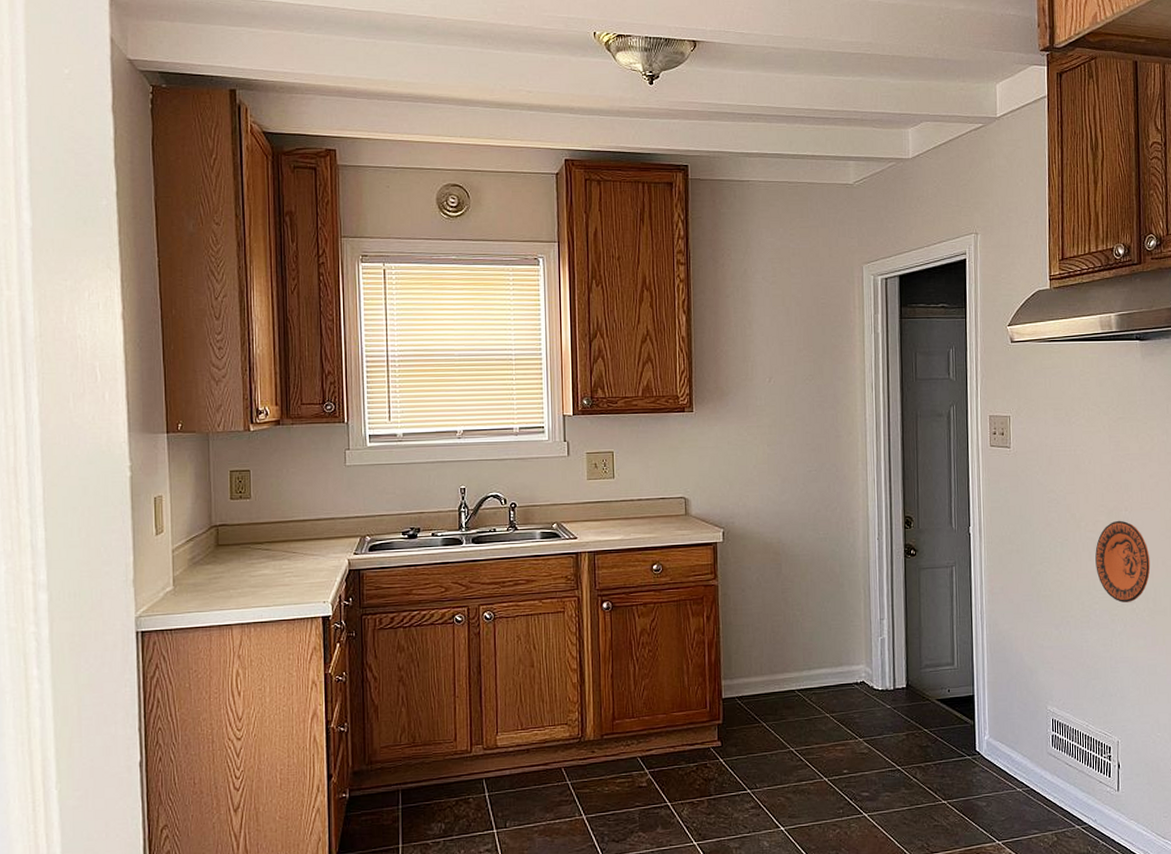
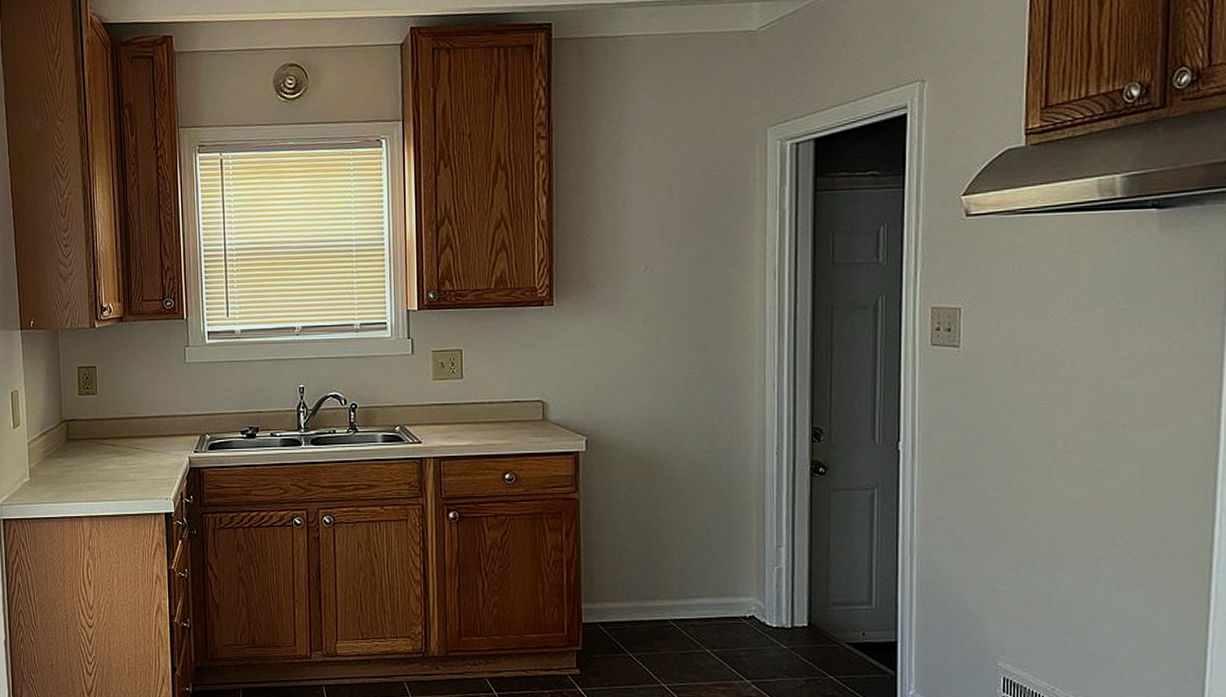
decorative plate: present [1095,520,1151,603] -> none [1075,439,1158,544]

